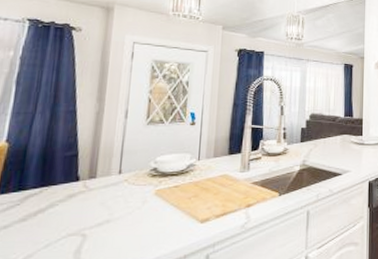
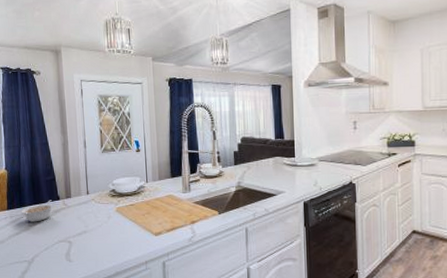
legume: none [17,181,70,211] -> present [21,200,54,222]

